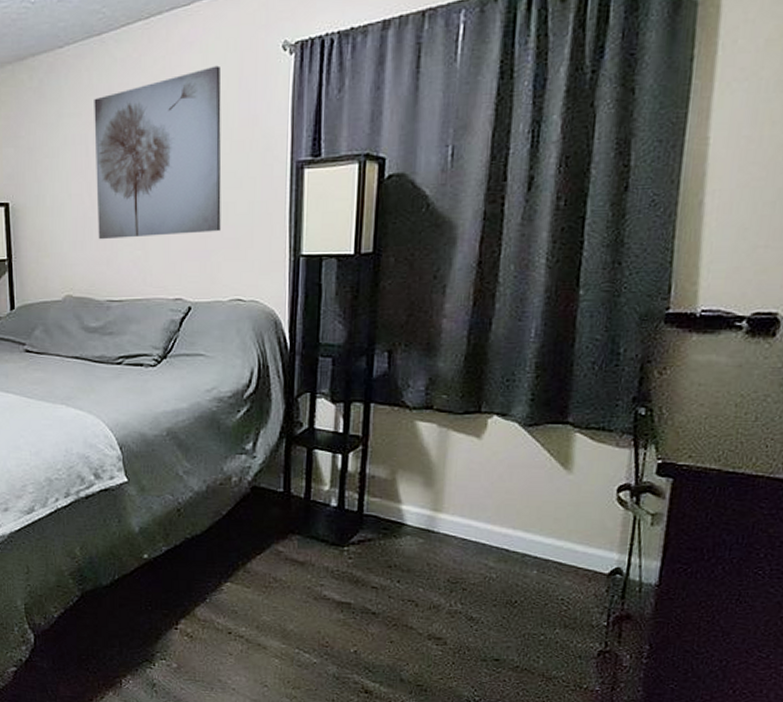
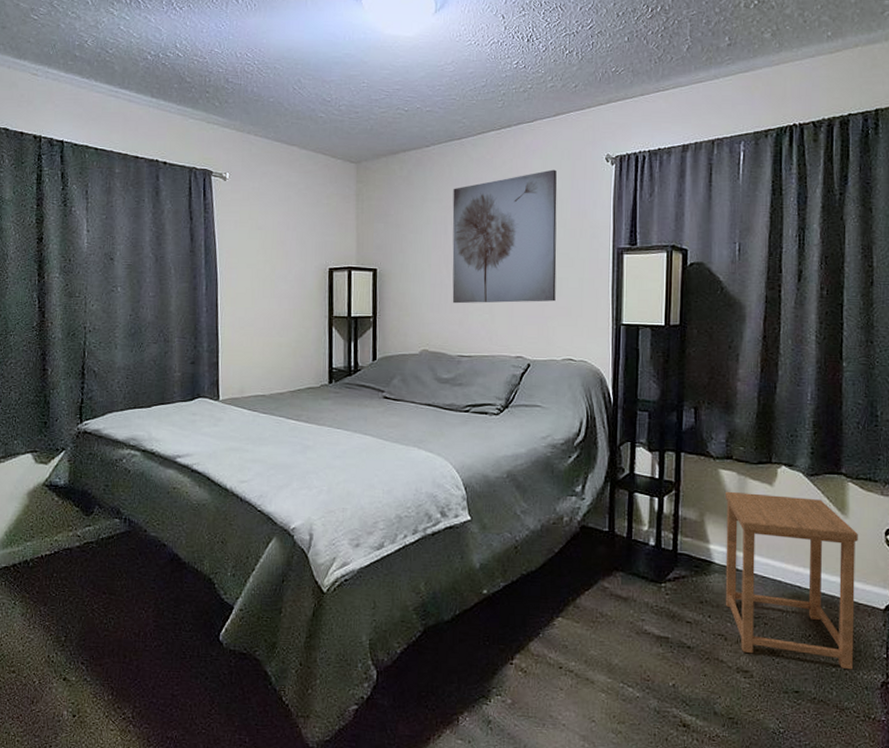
side table: none [417,445,583,638] -> present [725,491,858,670]

